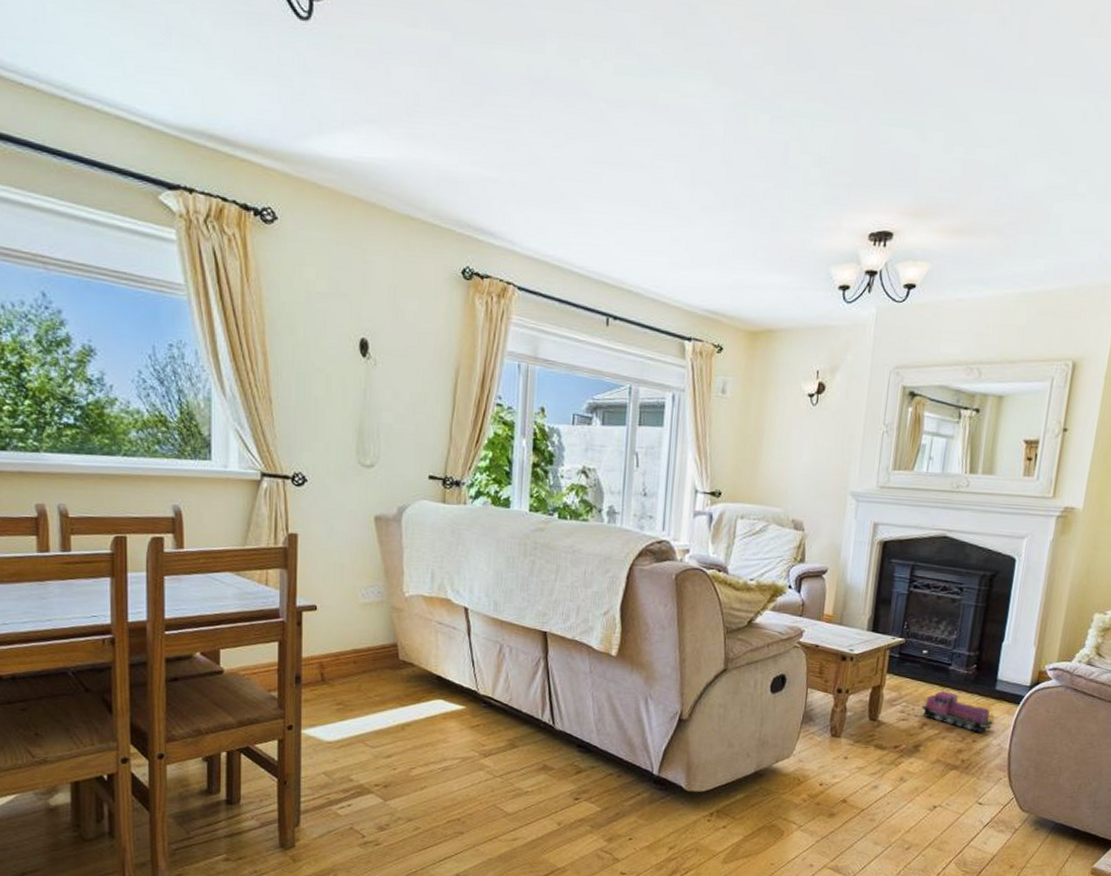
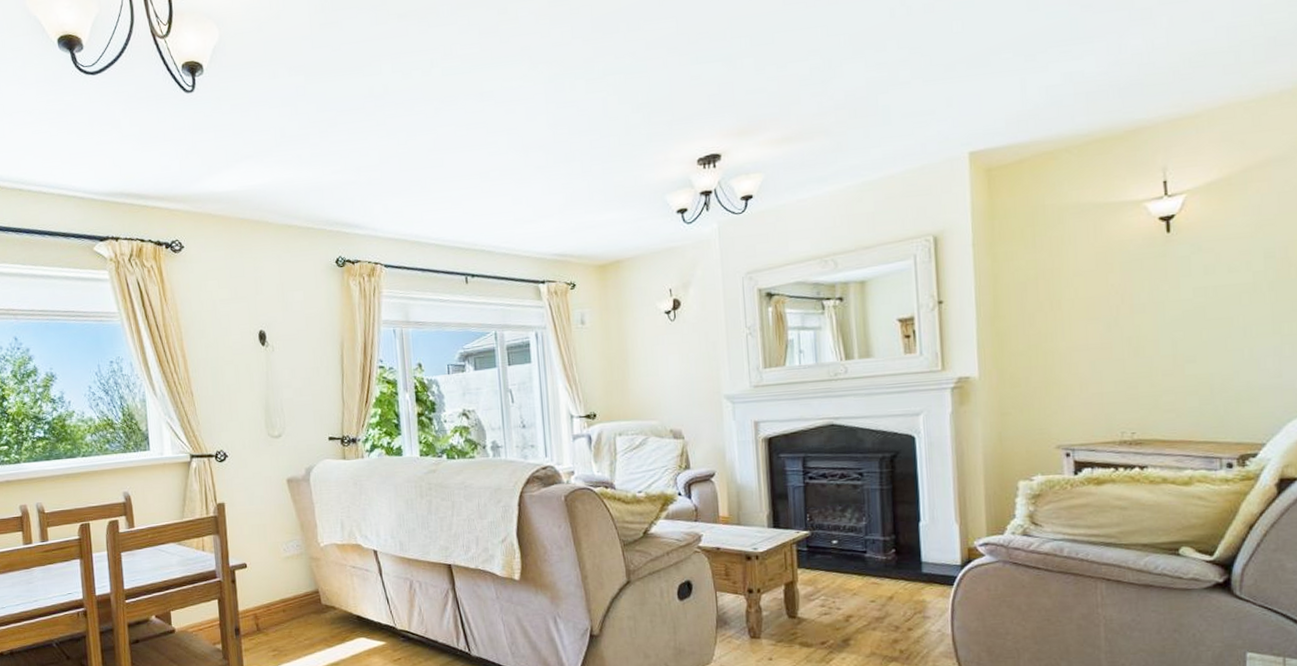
toy train: present [921,691,994,733] -> none [842,580,928,620]

